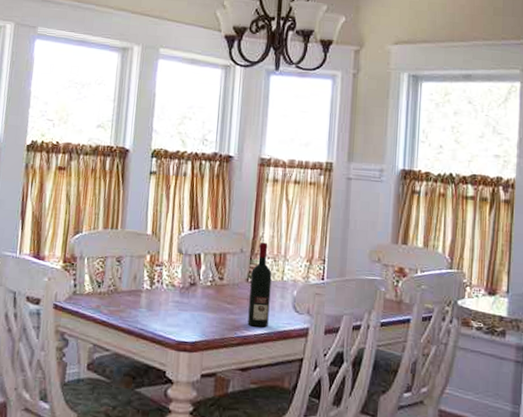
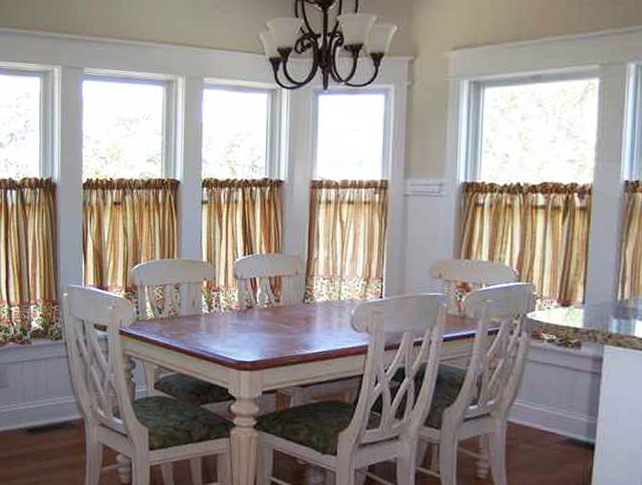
wine bottle: present [247,242,272,328] -> none [306,263,329,346]

